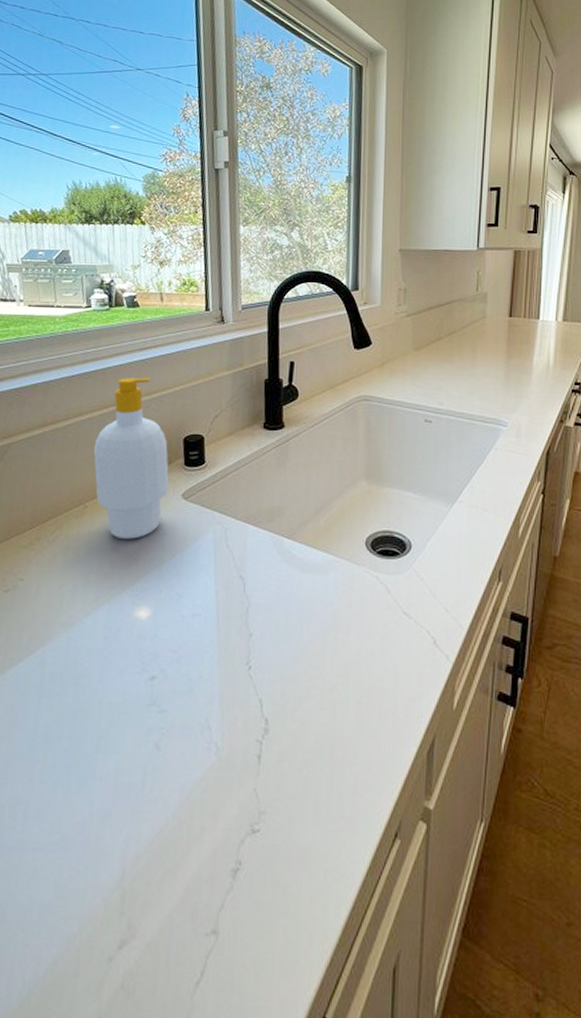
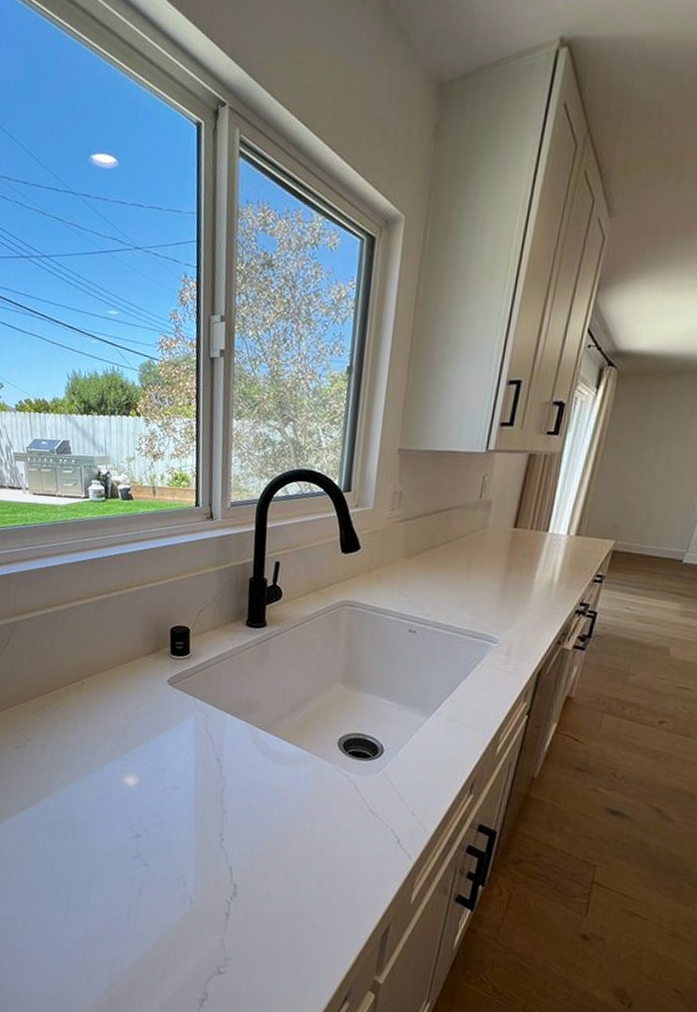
soap bottle: present [93,377,169,539] -> none [89,567,157,716]

